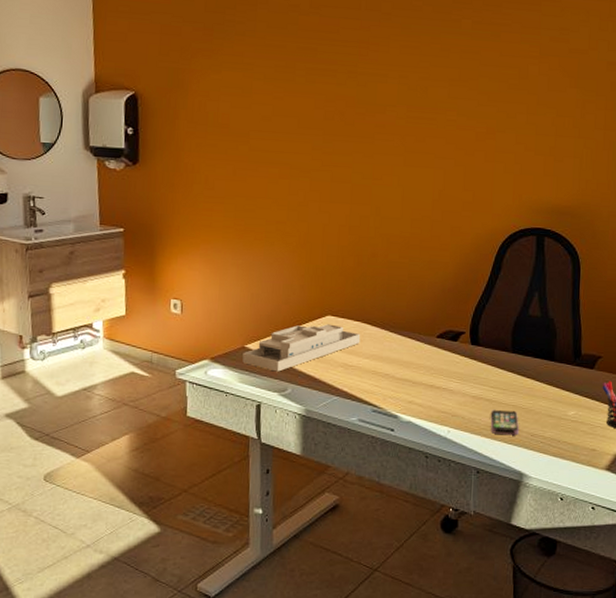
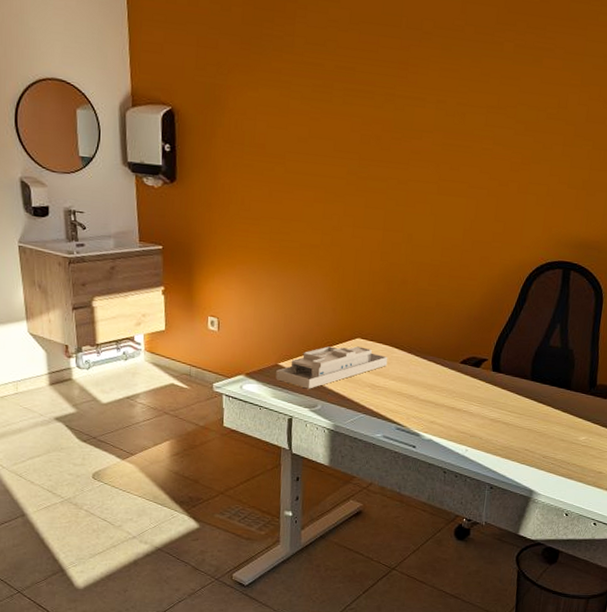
smartphone: present [490,409,519,436] -> none [506,432,533,457]

